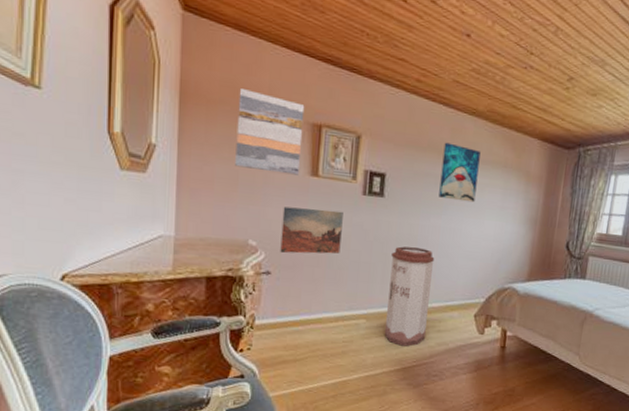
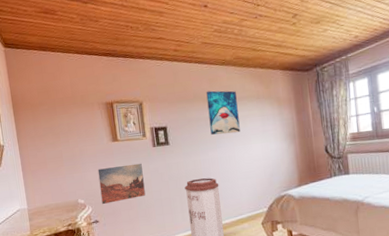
wall art: present [235,88,305,175] -> none [51,90,104,148]

